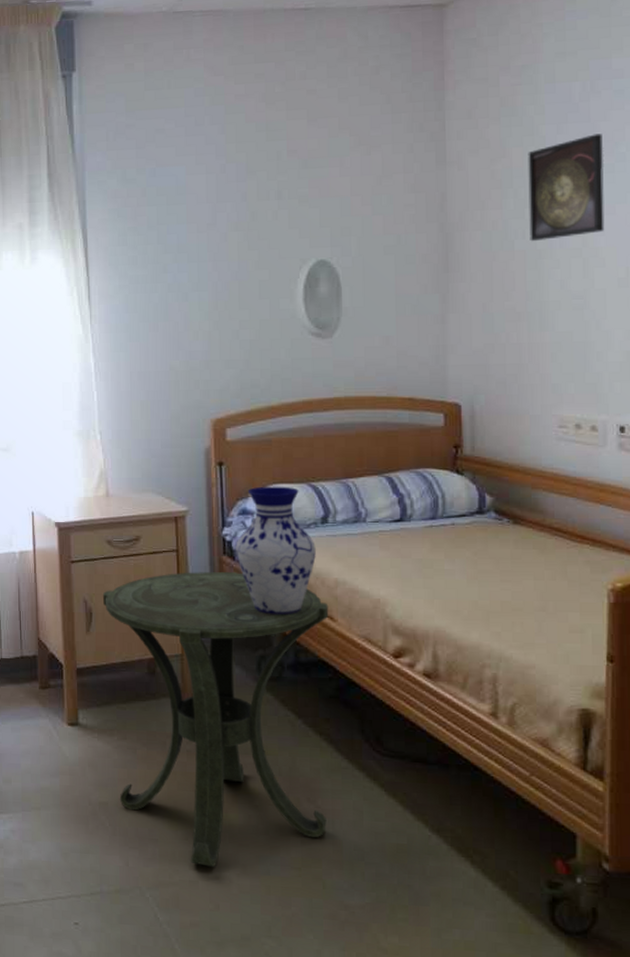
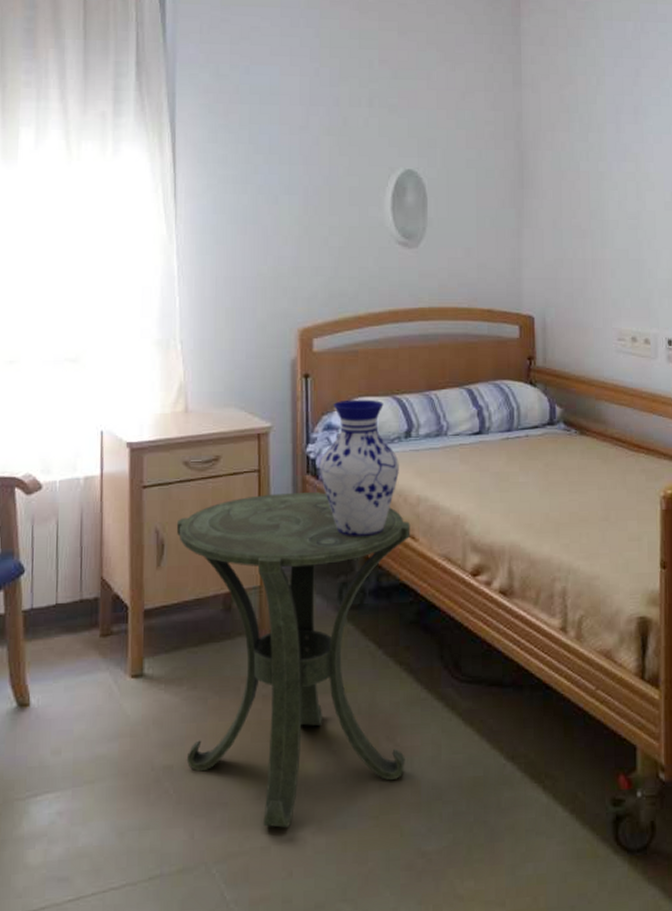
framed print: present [528,133,605,242] -> none [590,69,654,164]

